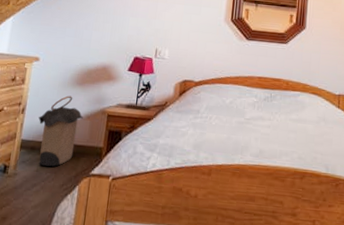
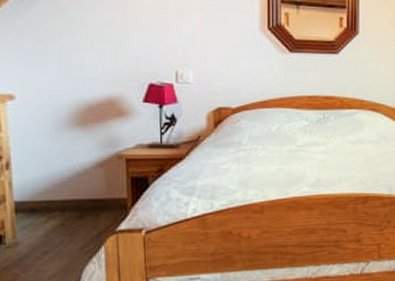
laundry hamper: present [38,95,83,167] -> none [32,141,94,229]

